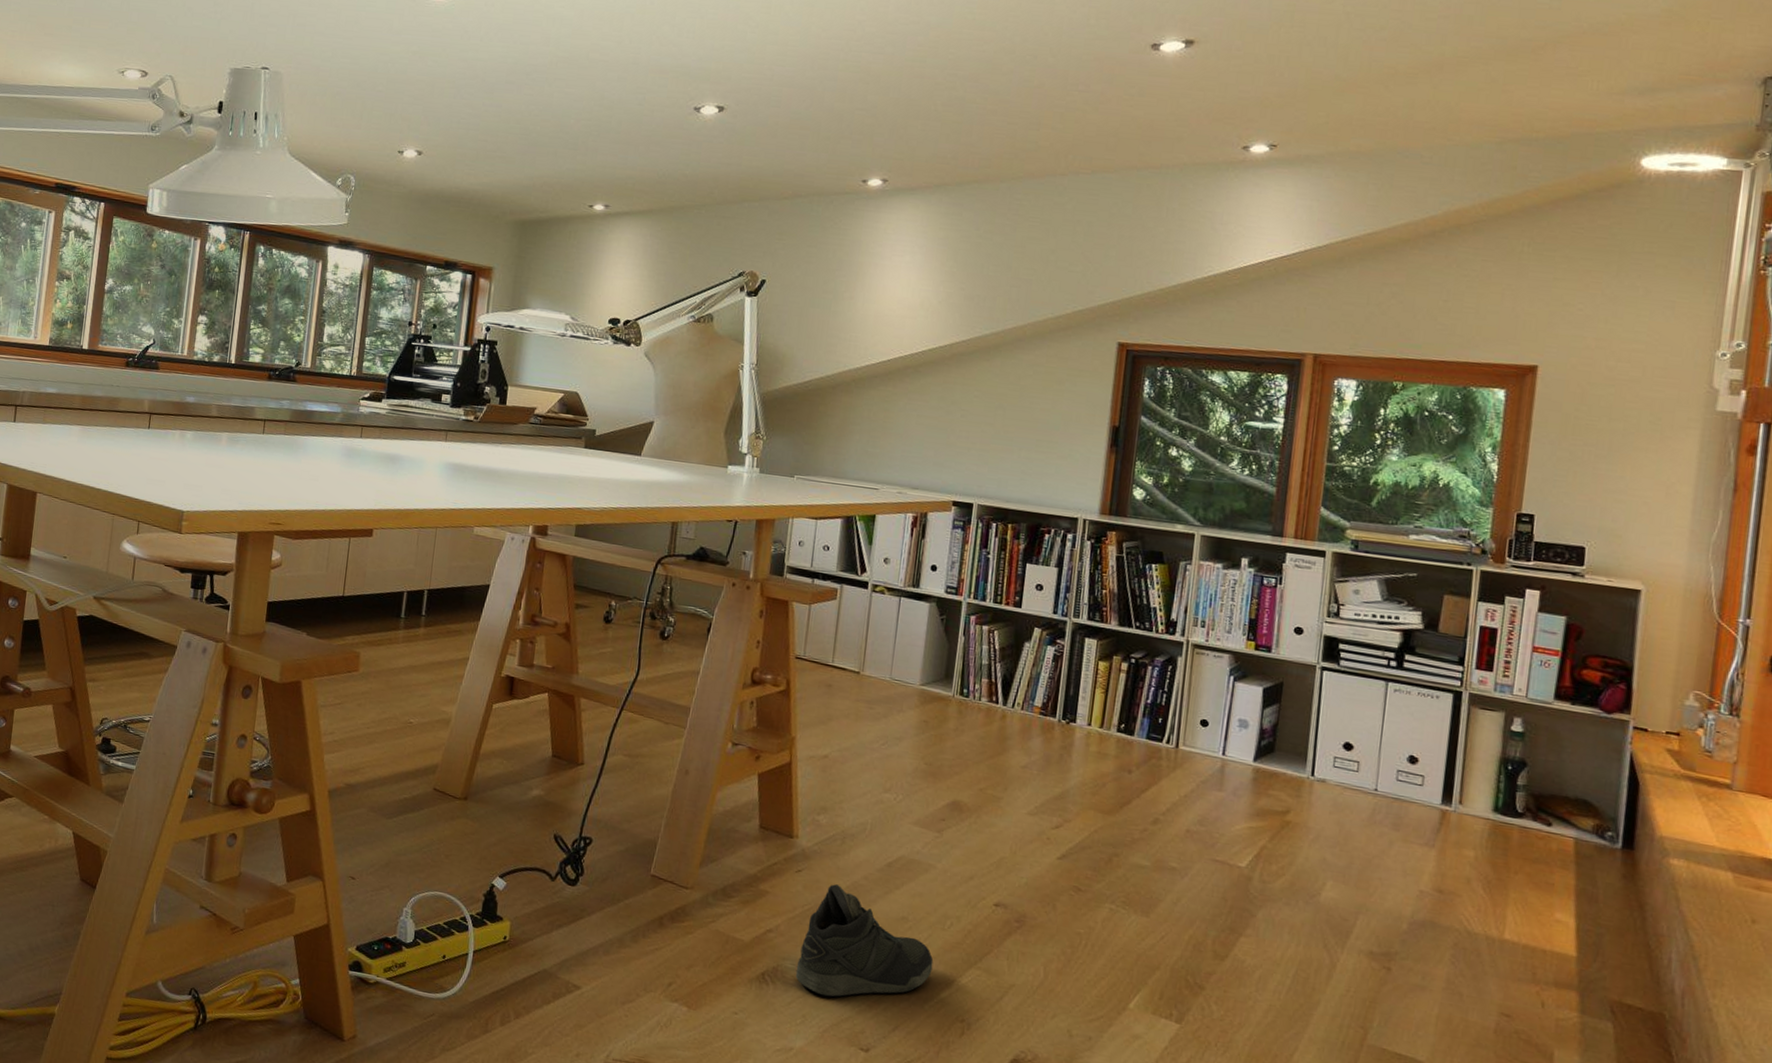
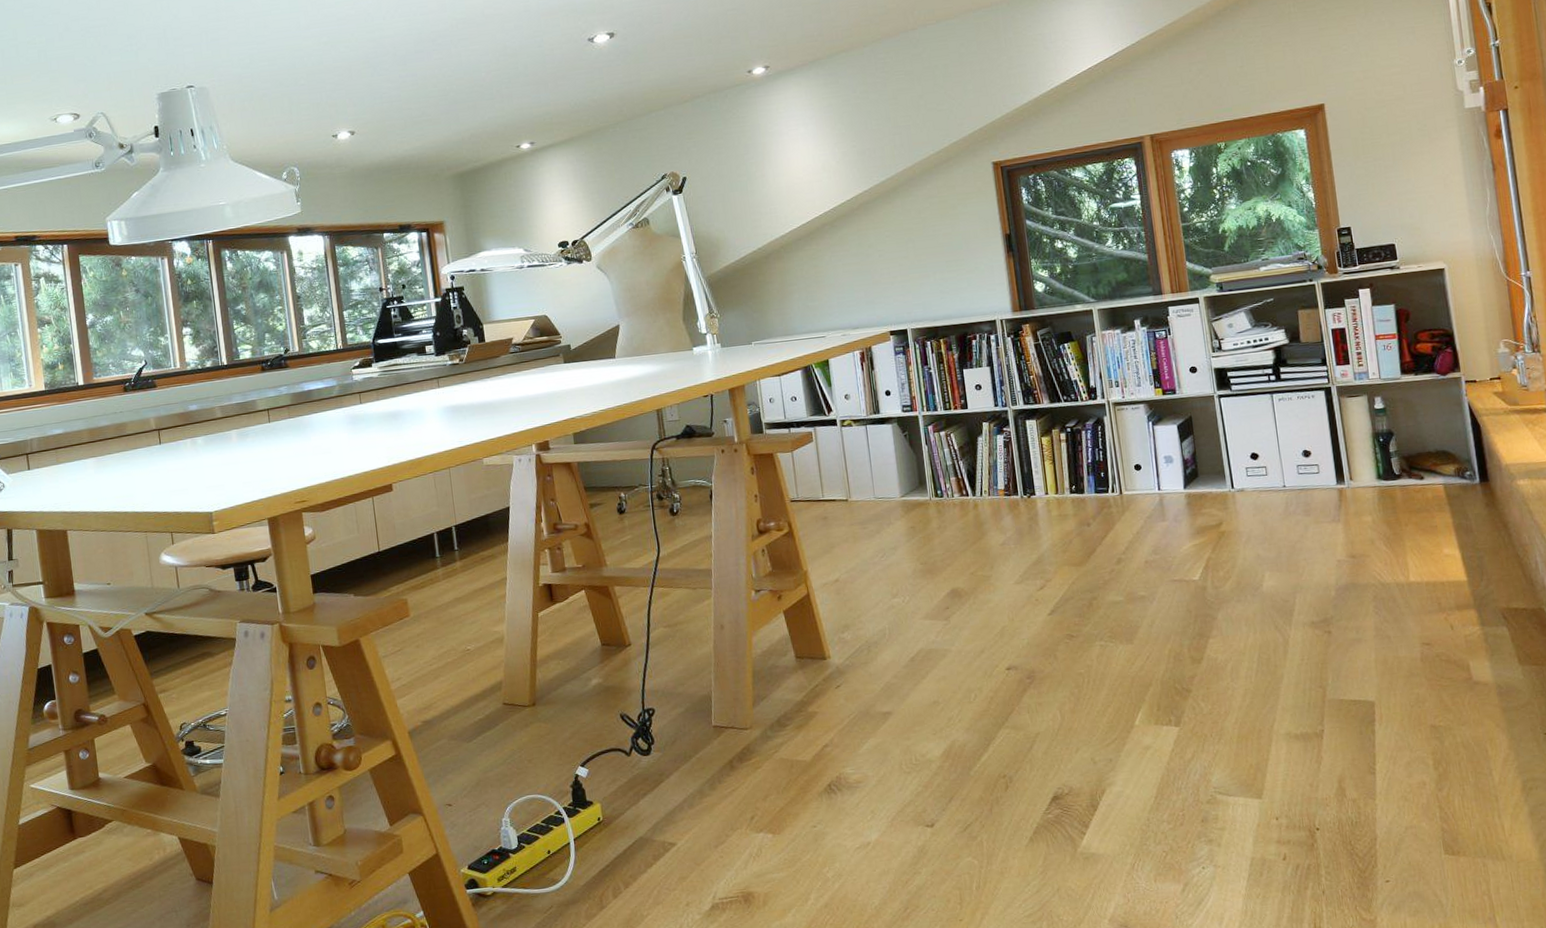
sneaker: present [795,884,934,997] -> none [856,689,970,789]

